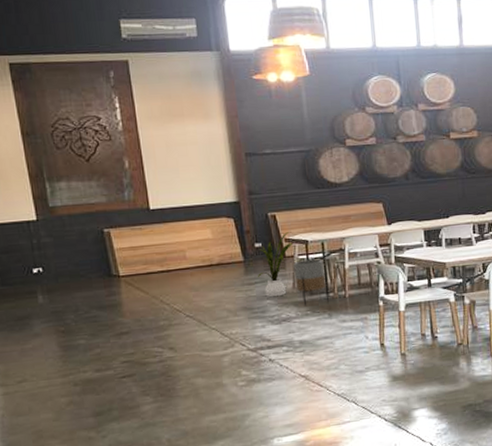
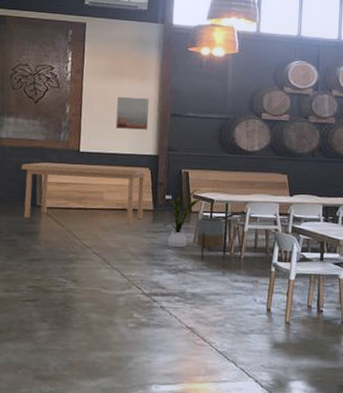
desk: none [86,216,234,290] -> present [22,162,150,225]
wall art: none [182,139,223,178] -> present [115,96,149,130]

